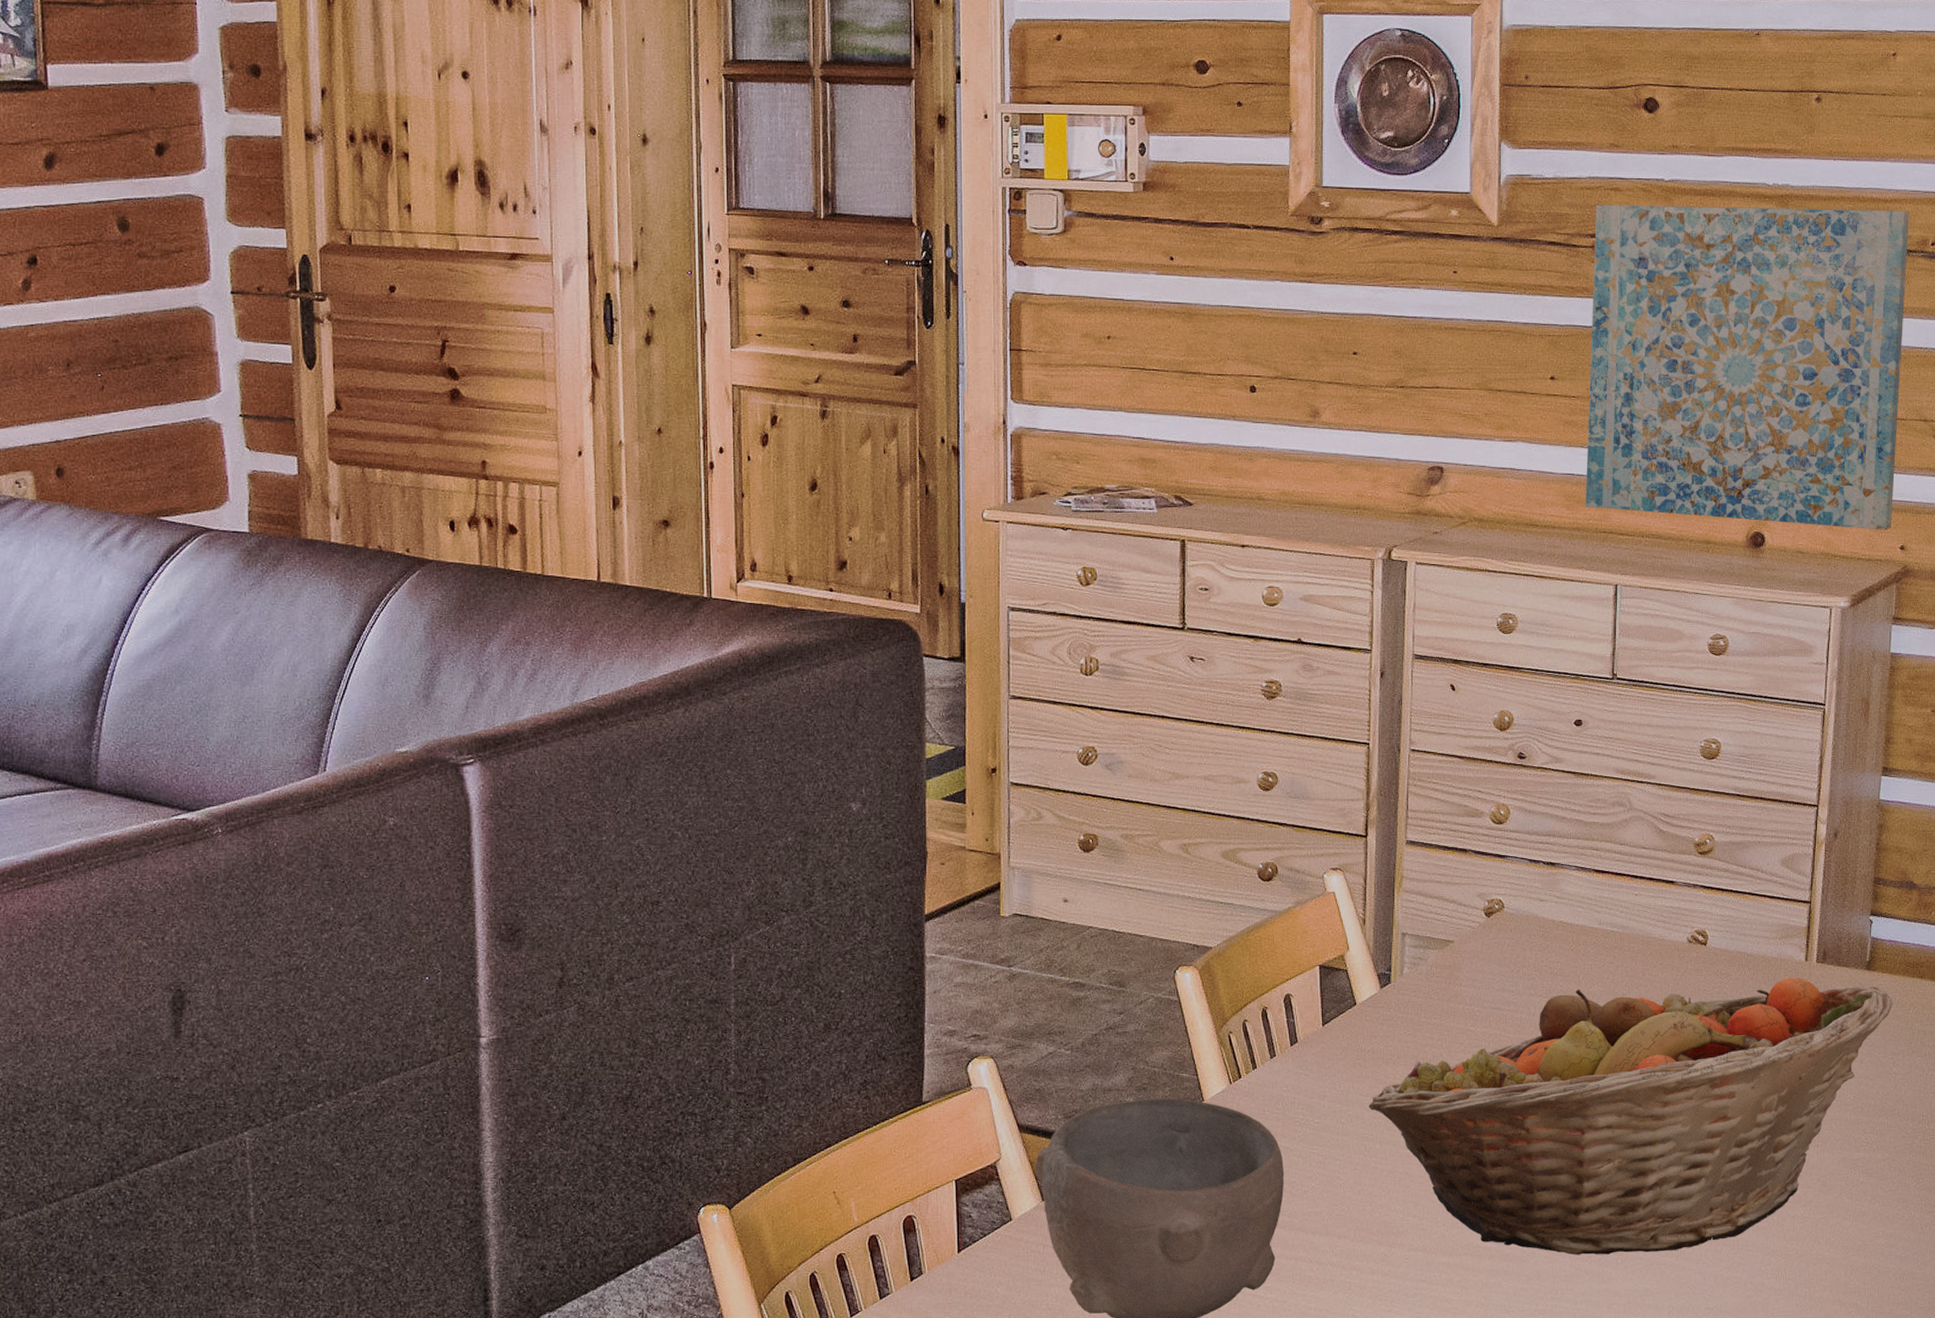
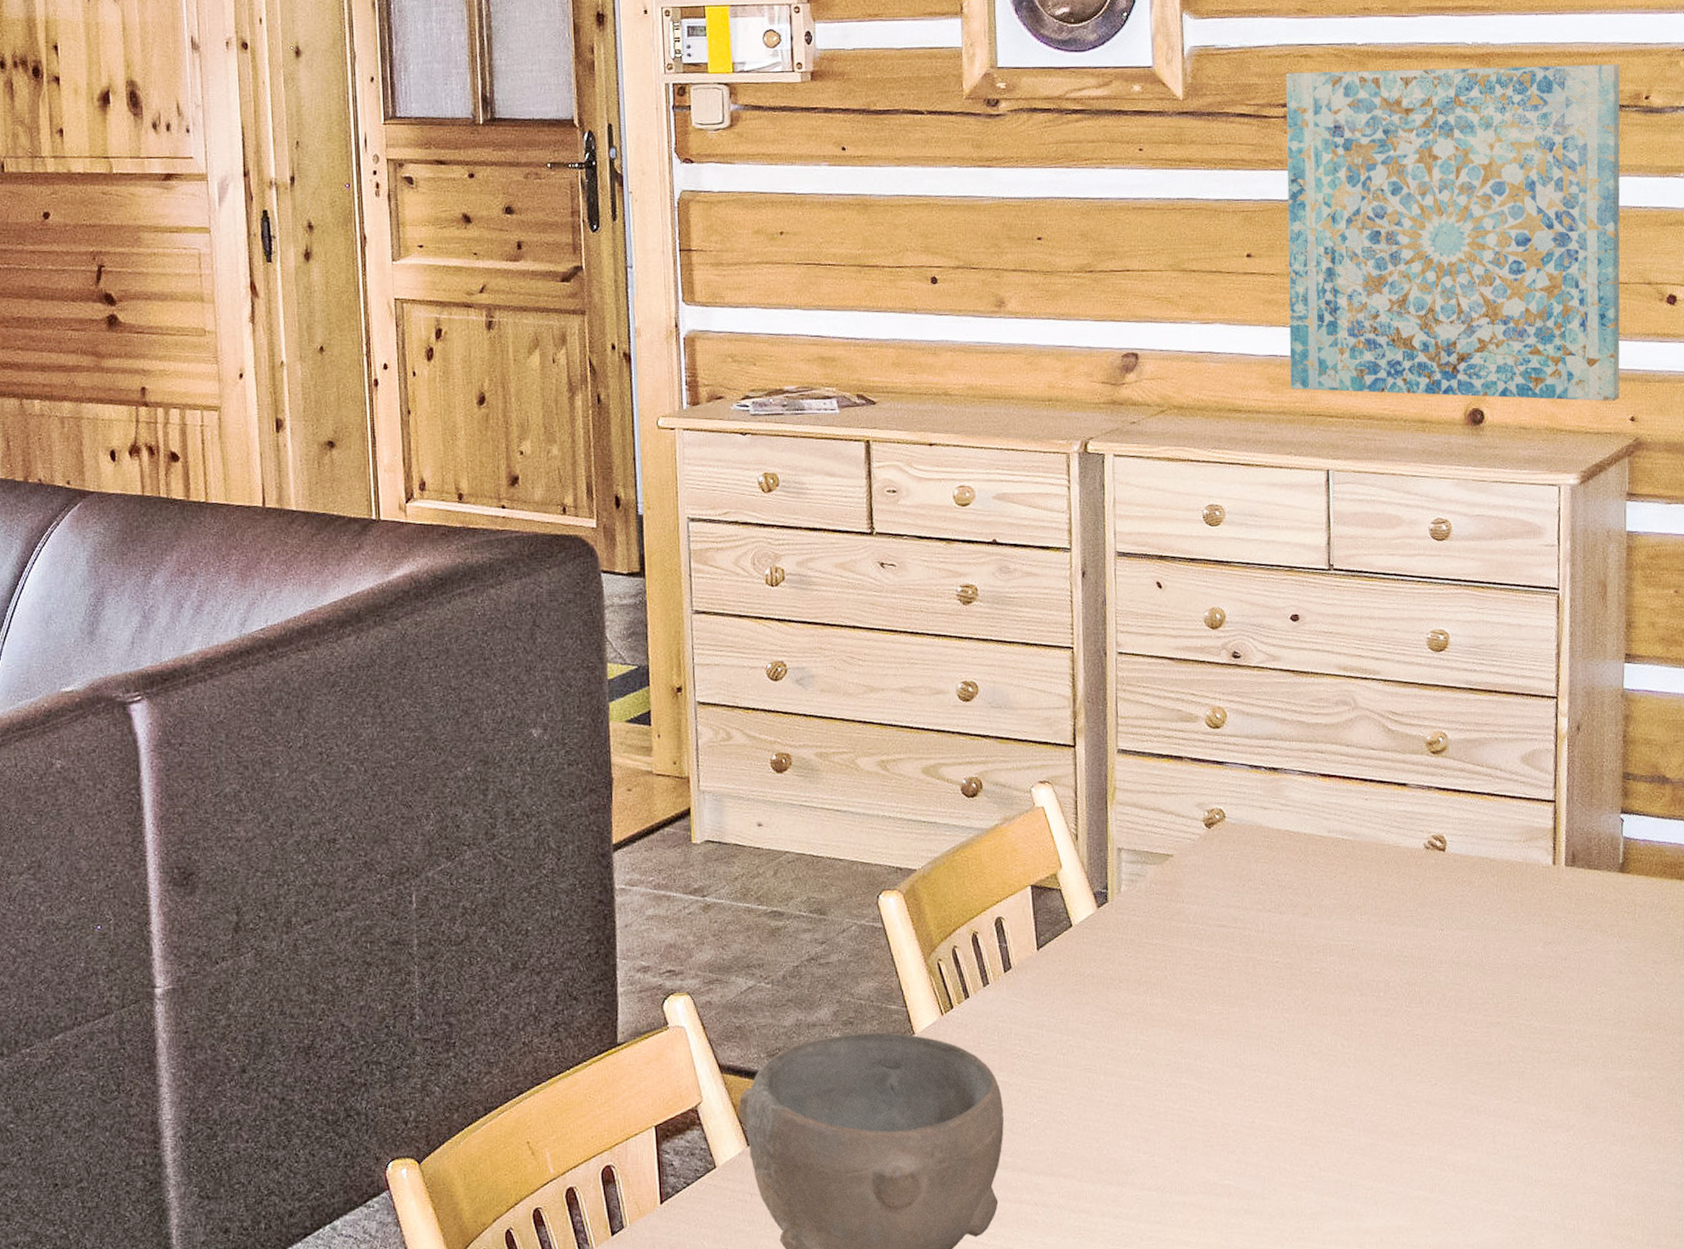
fruit basket: present [1368,977,1893,1255] -> none [1090,882,1651,1191]

